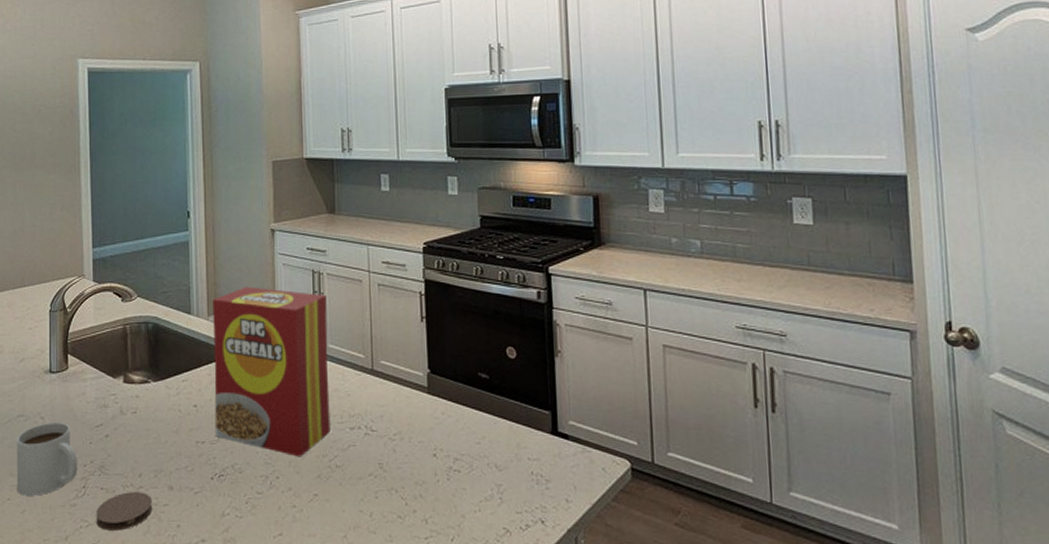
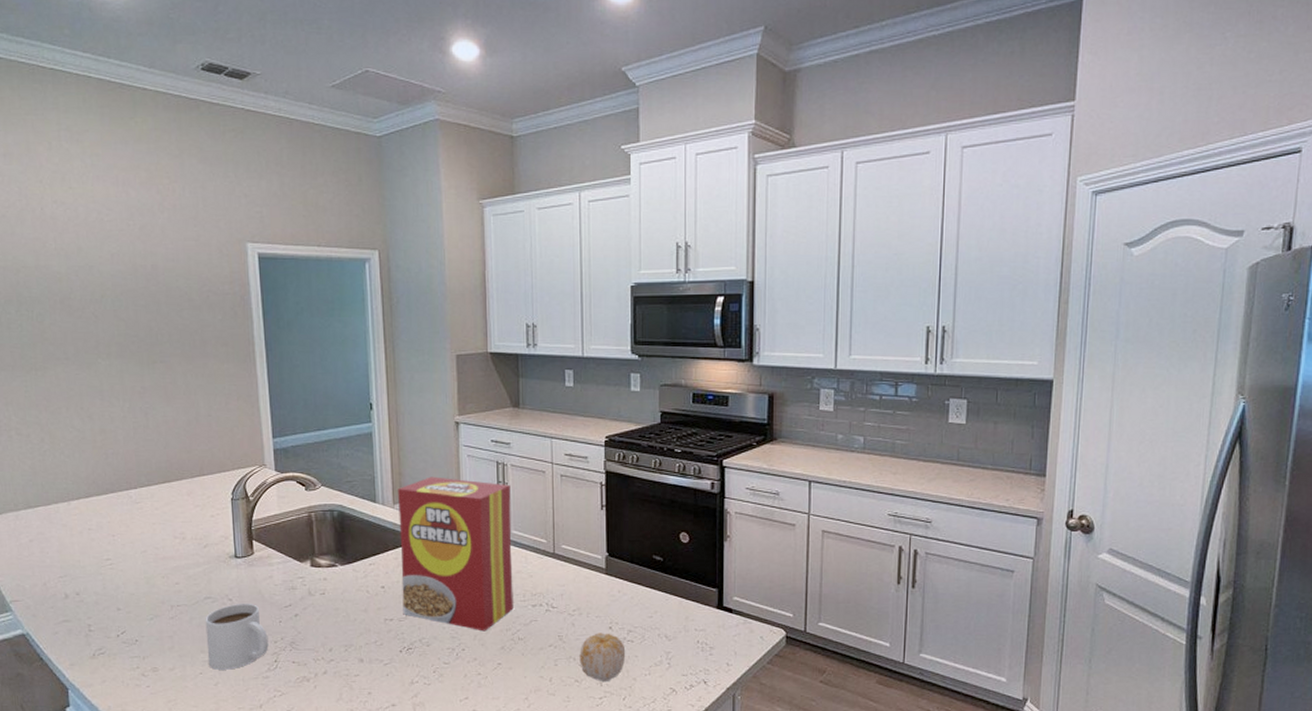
coaster: present [96,492,152,531] -> none [289,665,343,699]
fruit: none [402,461,453,519] -> present [579,633,626,682]

